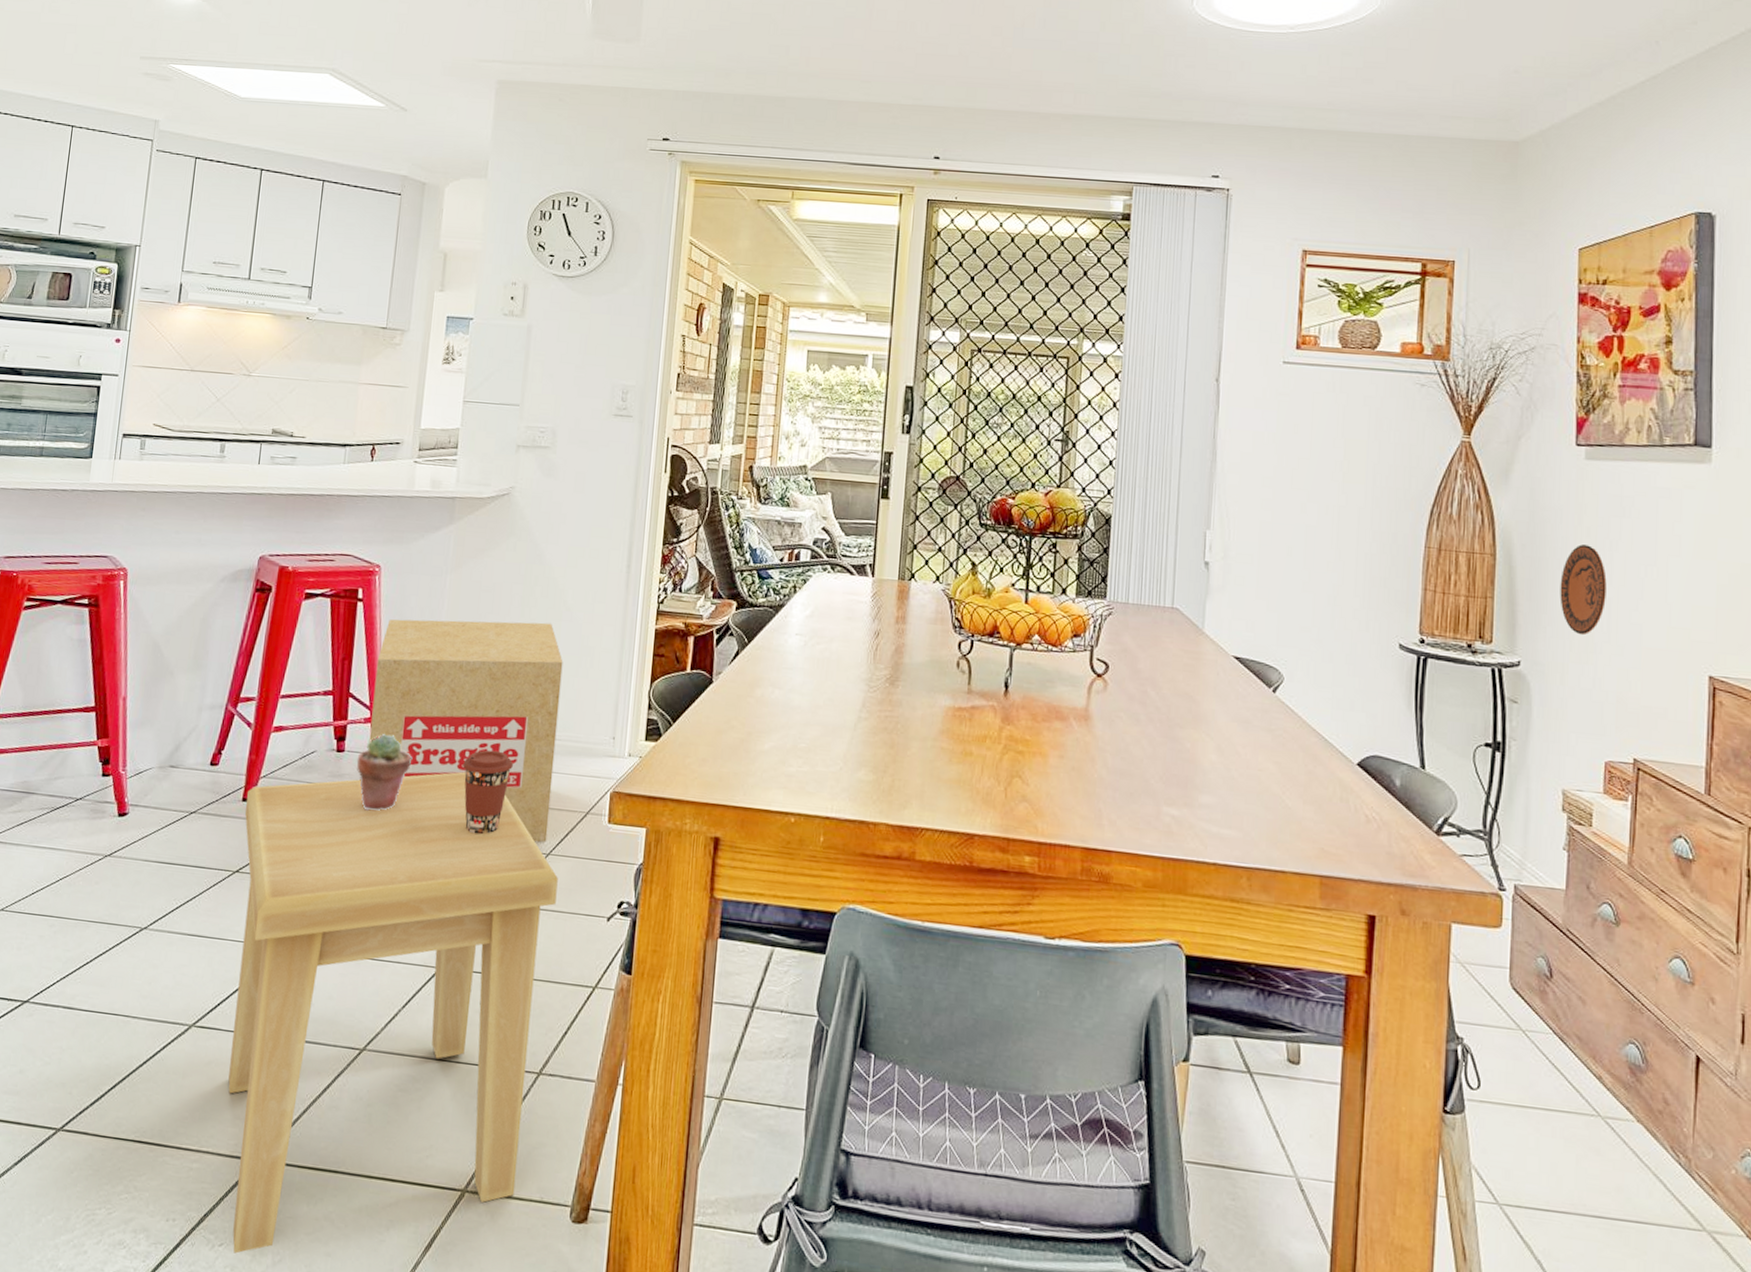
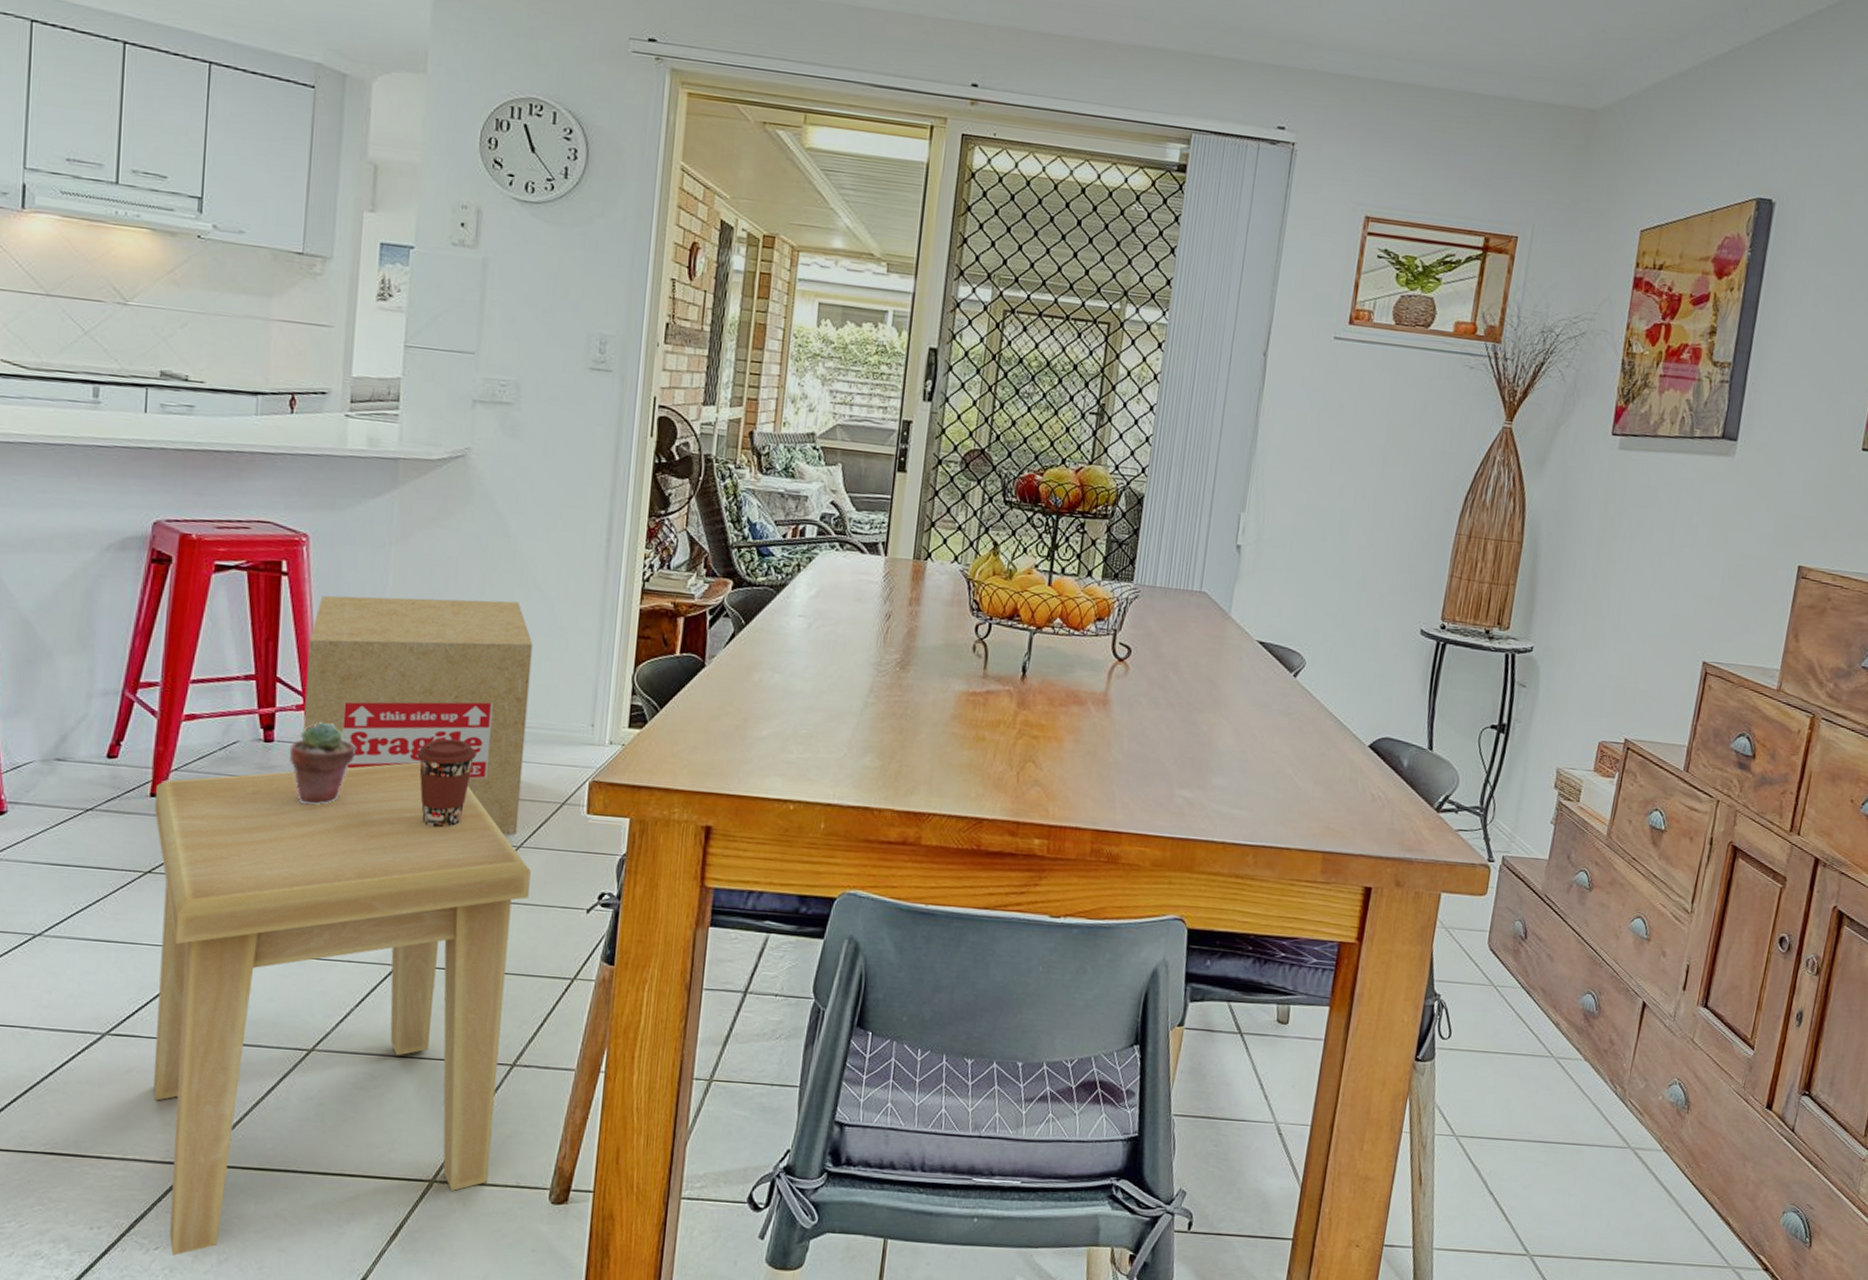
decorative plate: present [1560,544,1607,636] -> none [1577,534,1624,623]

